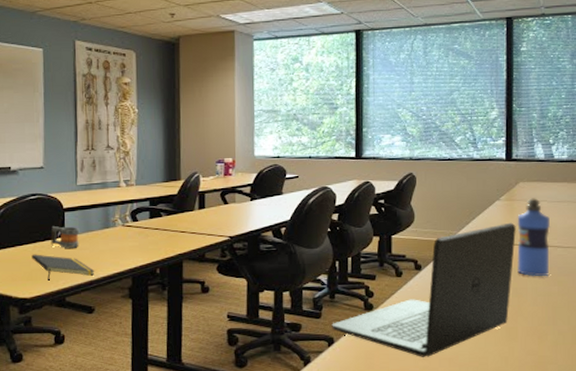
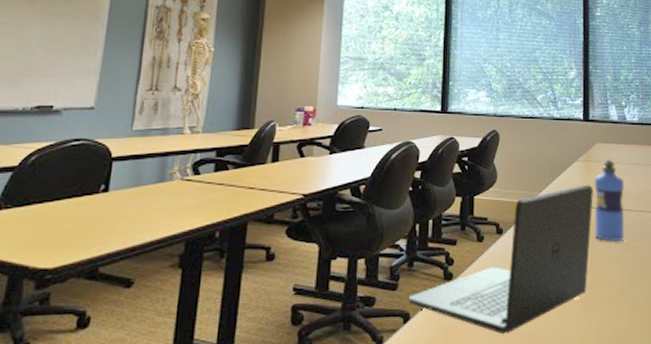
notepad: present [31,254,95,281] -> none [62,212,141,246]
mug: present [50,226,80,248] -> none [90,179,129,206]

